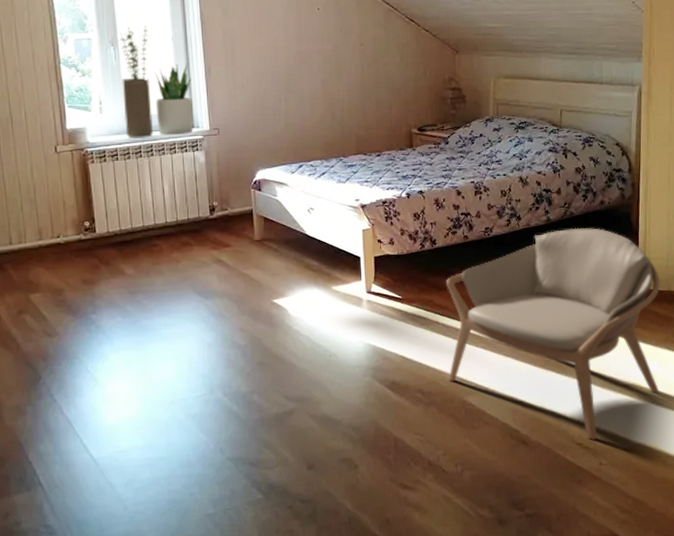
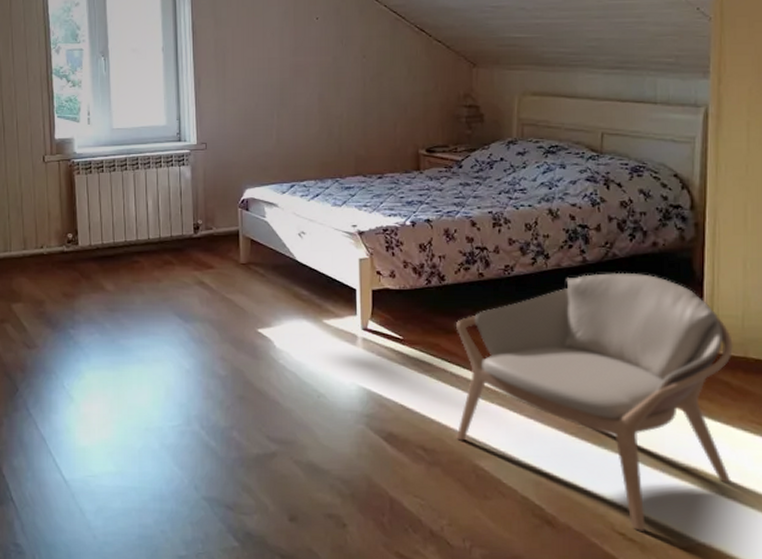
vase: present [120,25,154,139] -> none [111,36,140,151]
planter: present [155,63,194,136] -> none [143,74,180,149]

